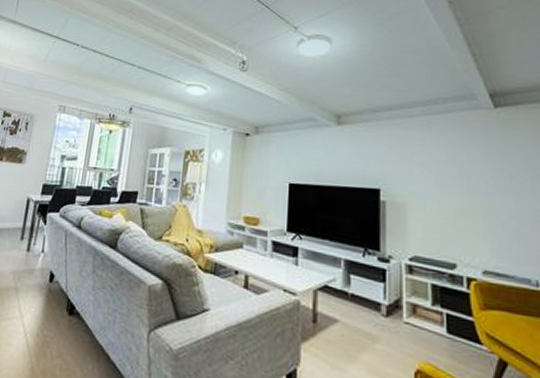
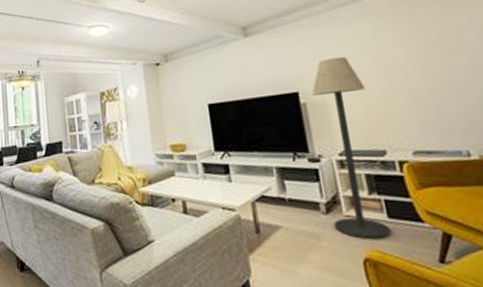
floor lamp: none [391,161,449,353] -> present [312,56,392,240]

